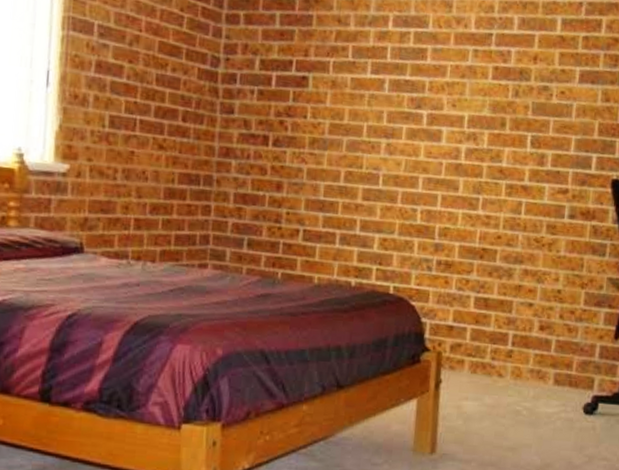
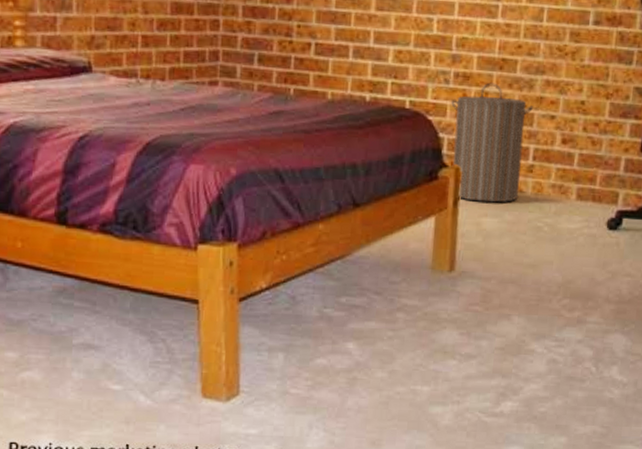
laundry hamper: none [433,270,513,387] -> present [451,82,534,203]

